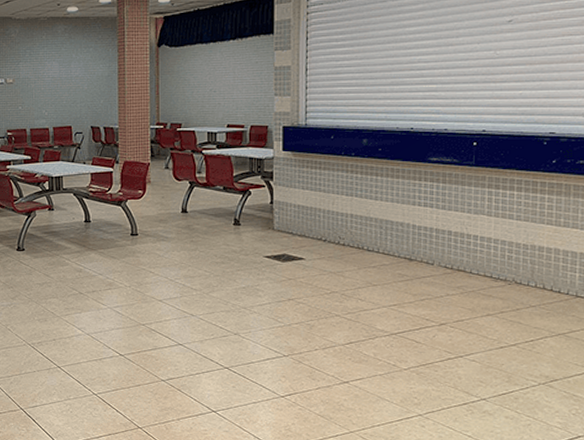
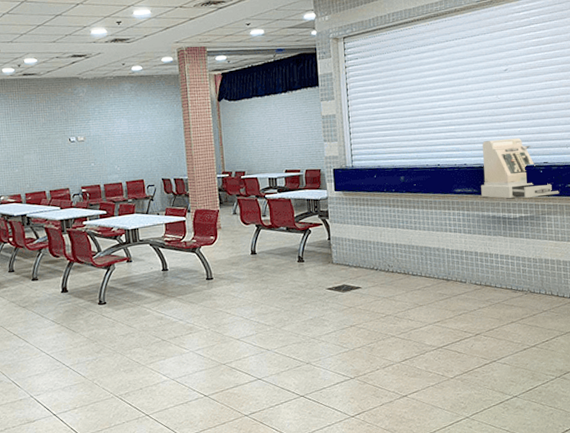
cash register: none [463,102,567,174] -> present [481,137,559,200]

